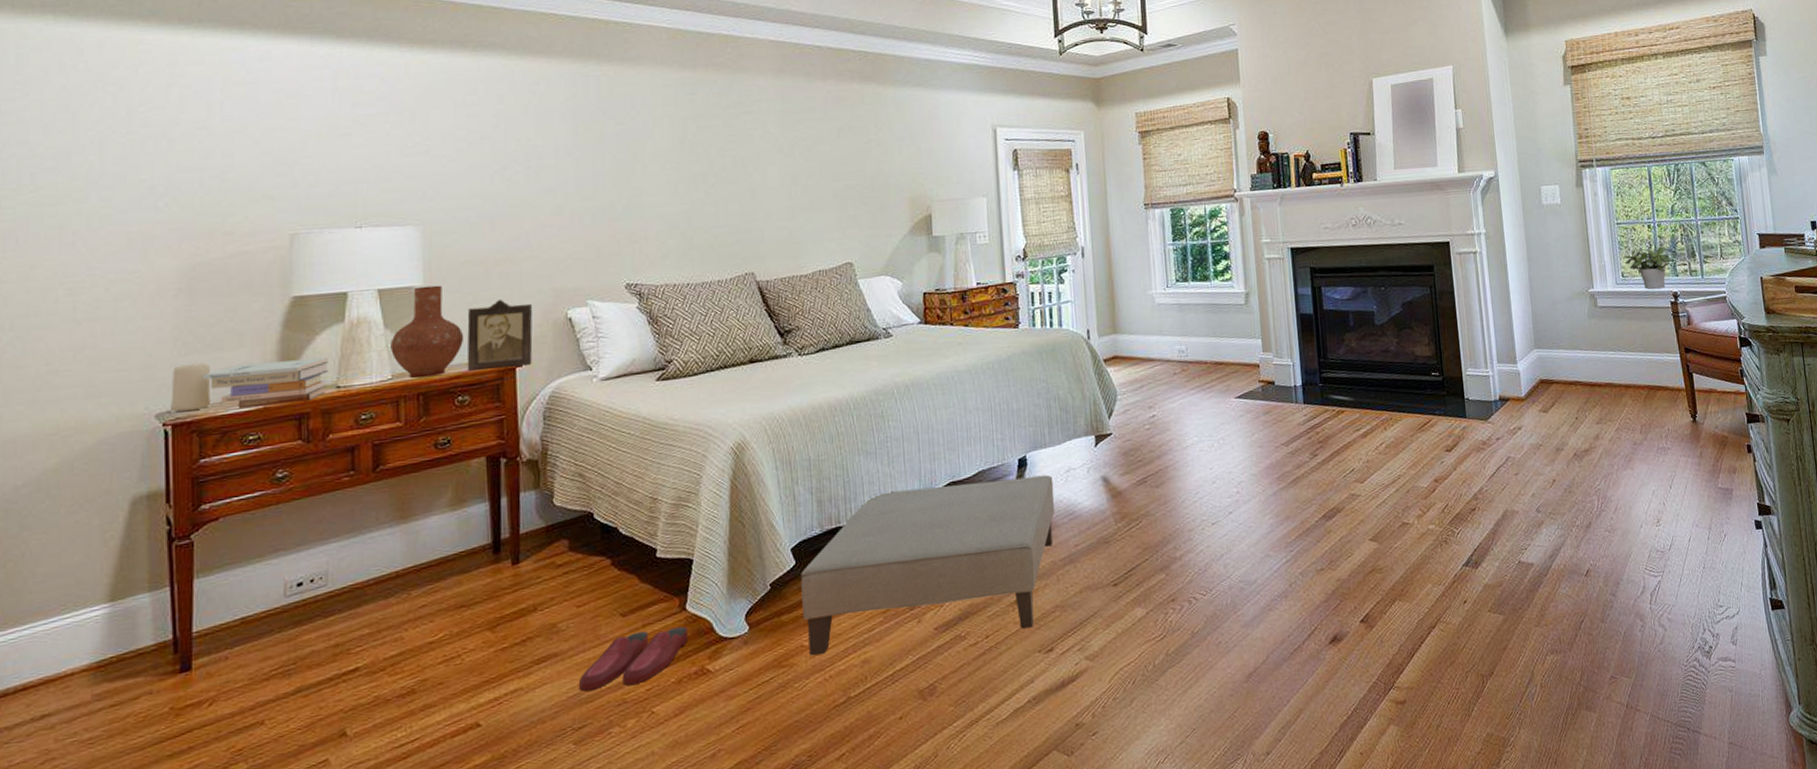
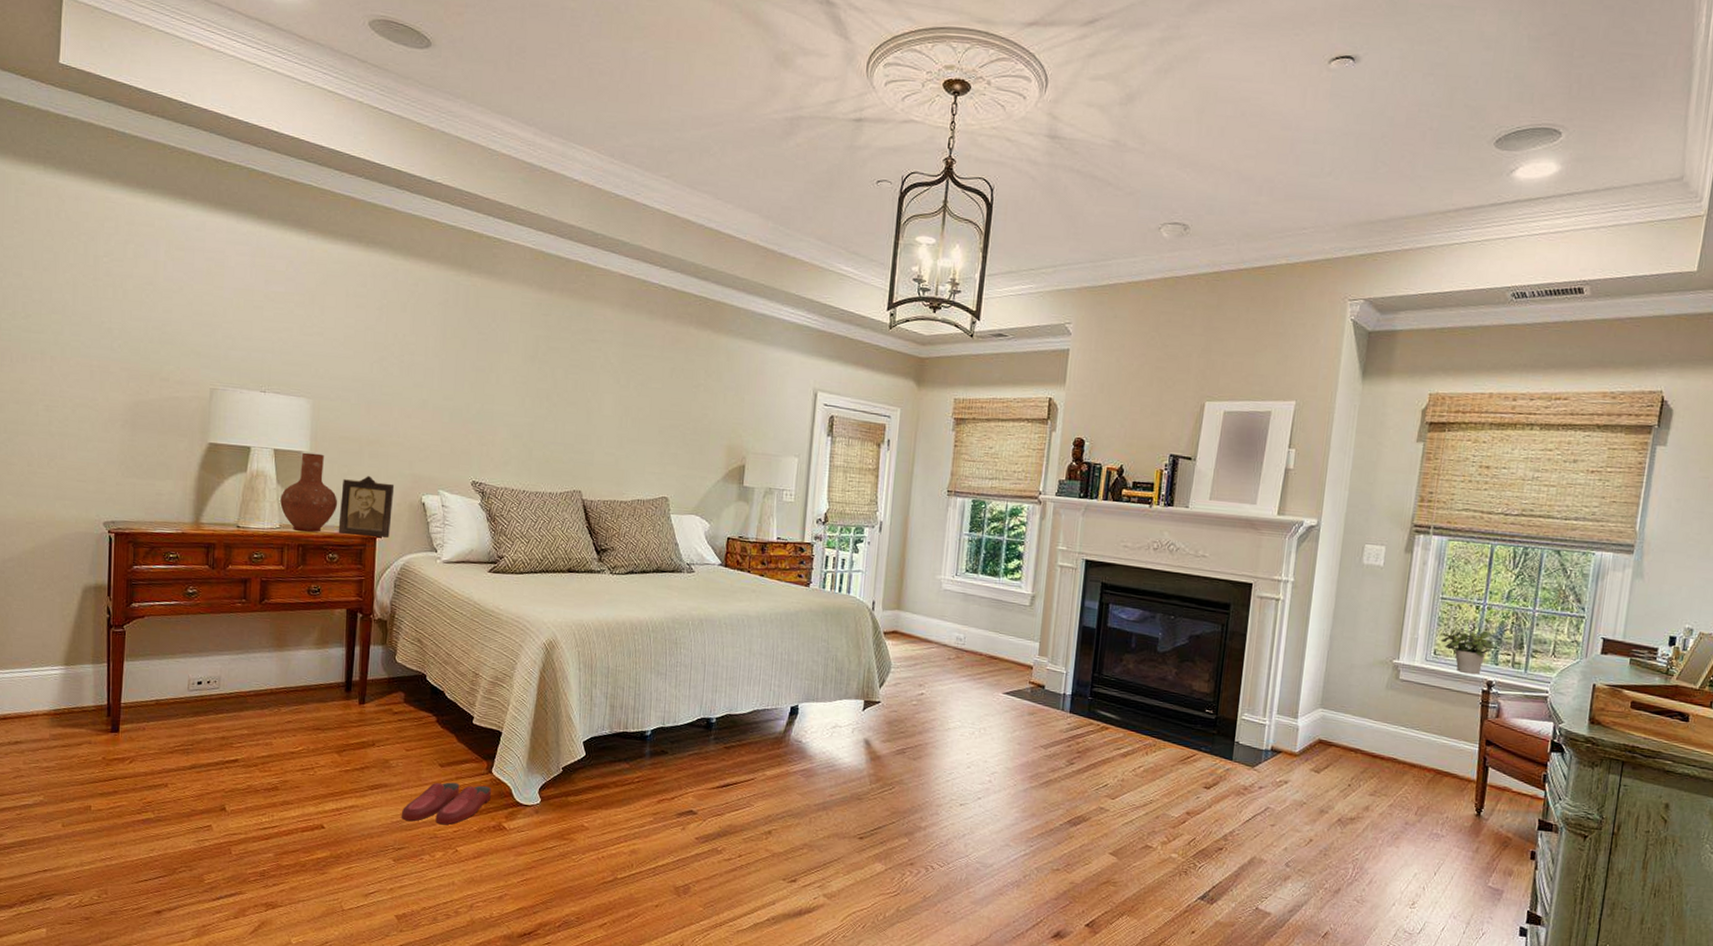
candle: present [171,363,210,413] -> none [115,485,144,525]
books: present [203,357,329,410] -> none [139,492,233,534]
ottoman: present [800,474,1055,655] -> none [586,710,820,857]

